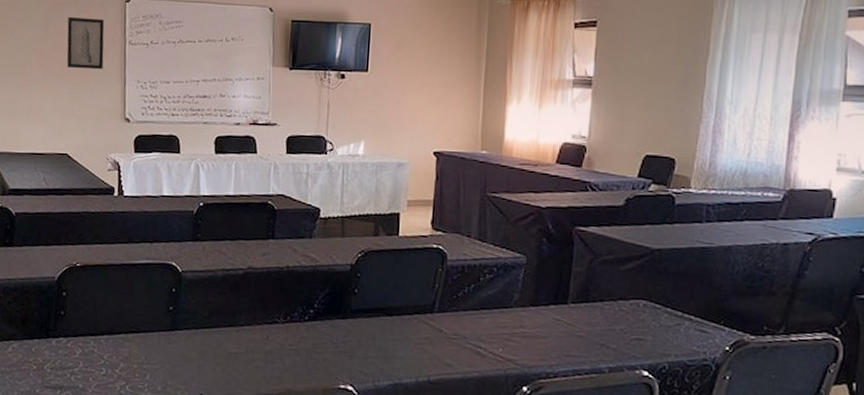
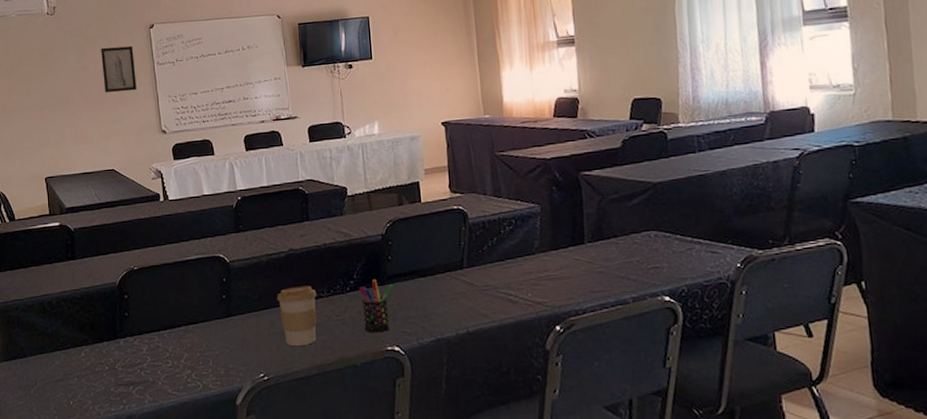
coffee cup: none [228,308,272,372] -> present [277,286,317,346]
pen holder: none [318,310,356,369] -> present [359,278,393,333]

